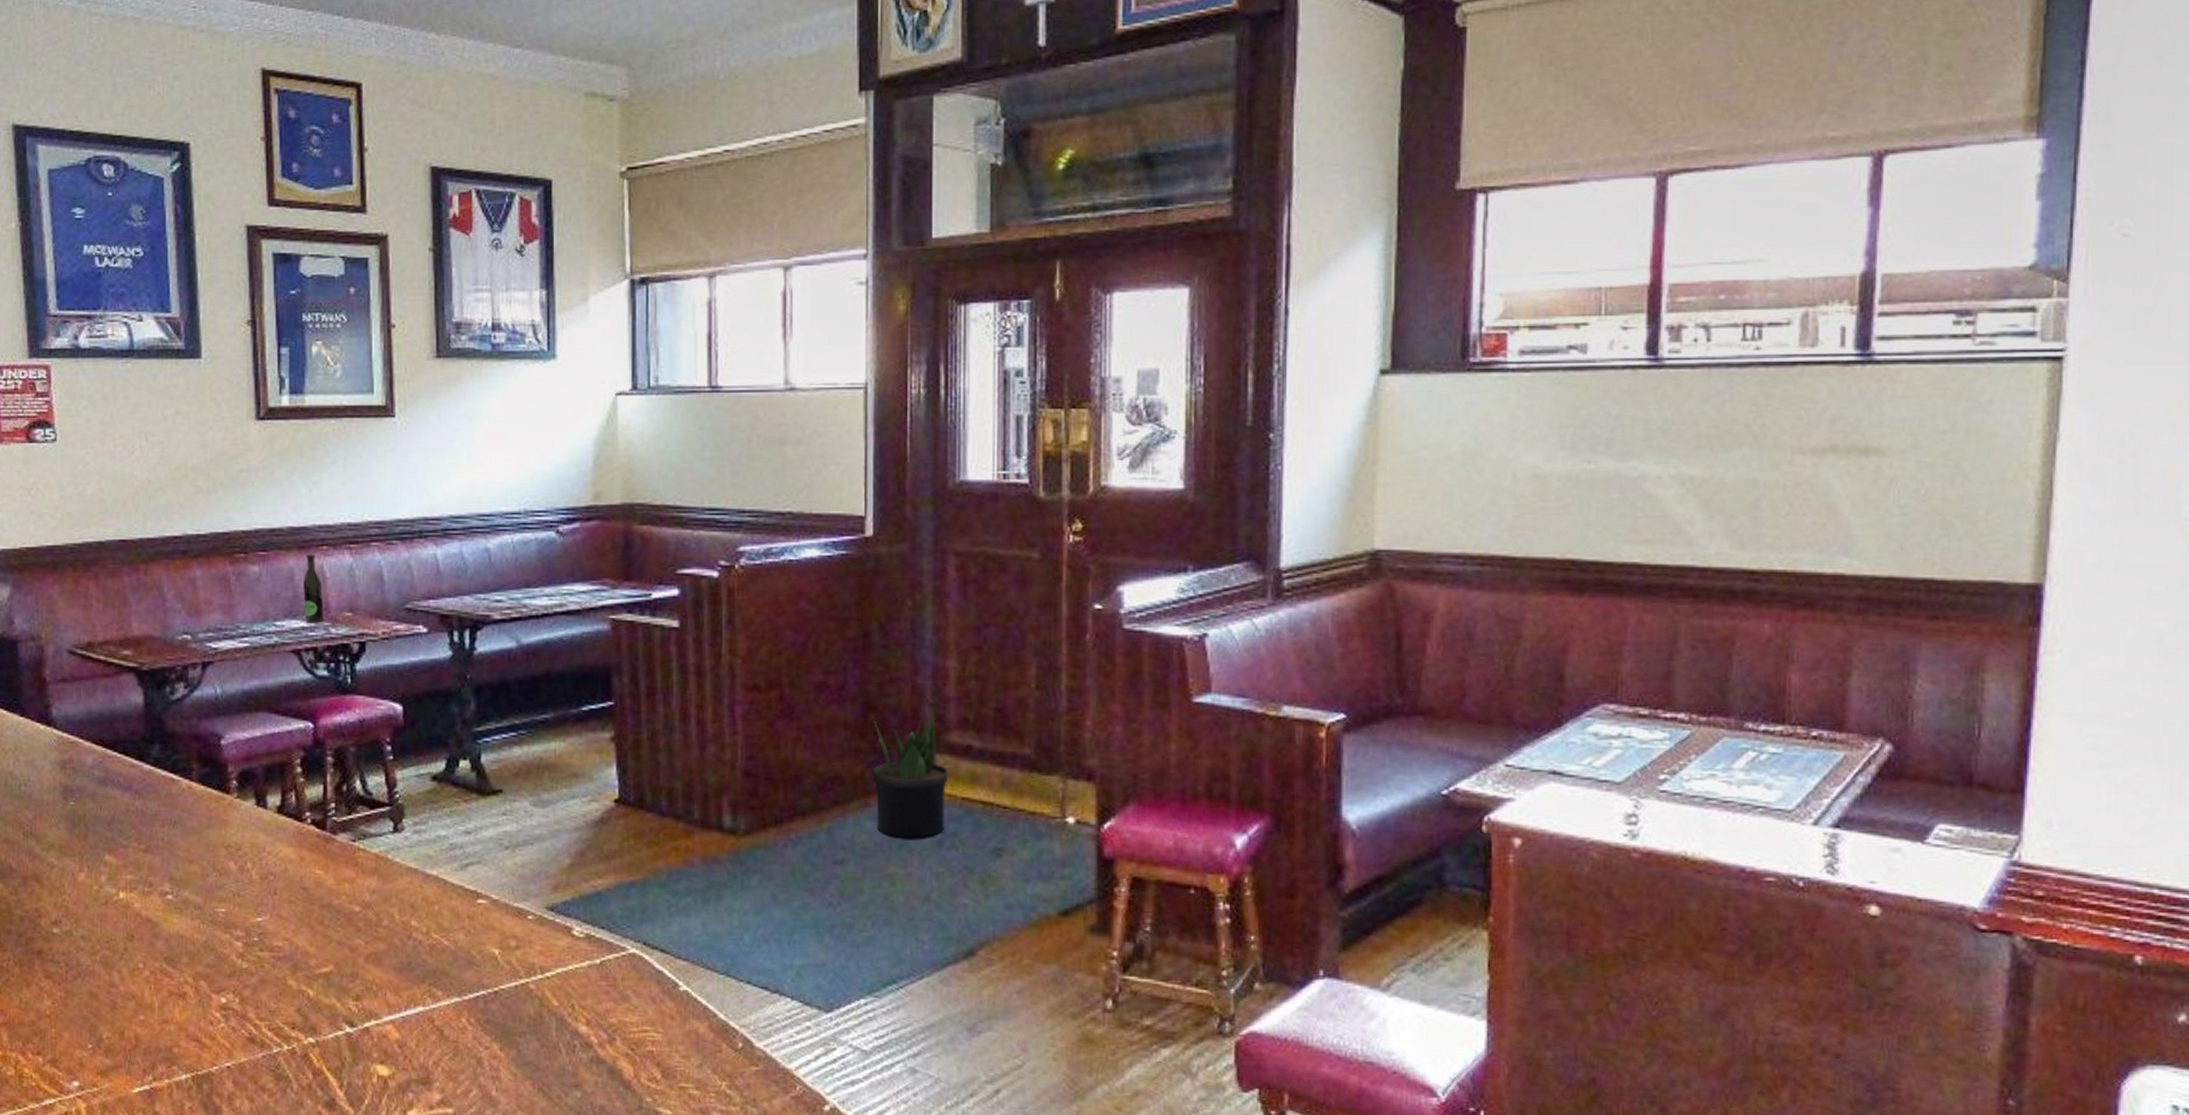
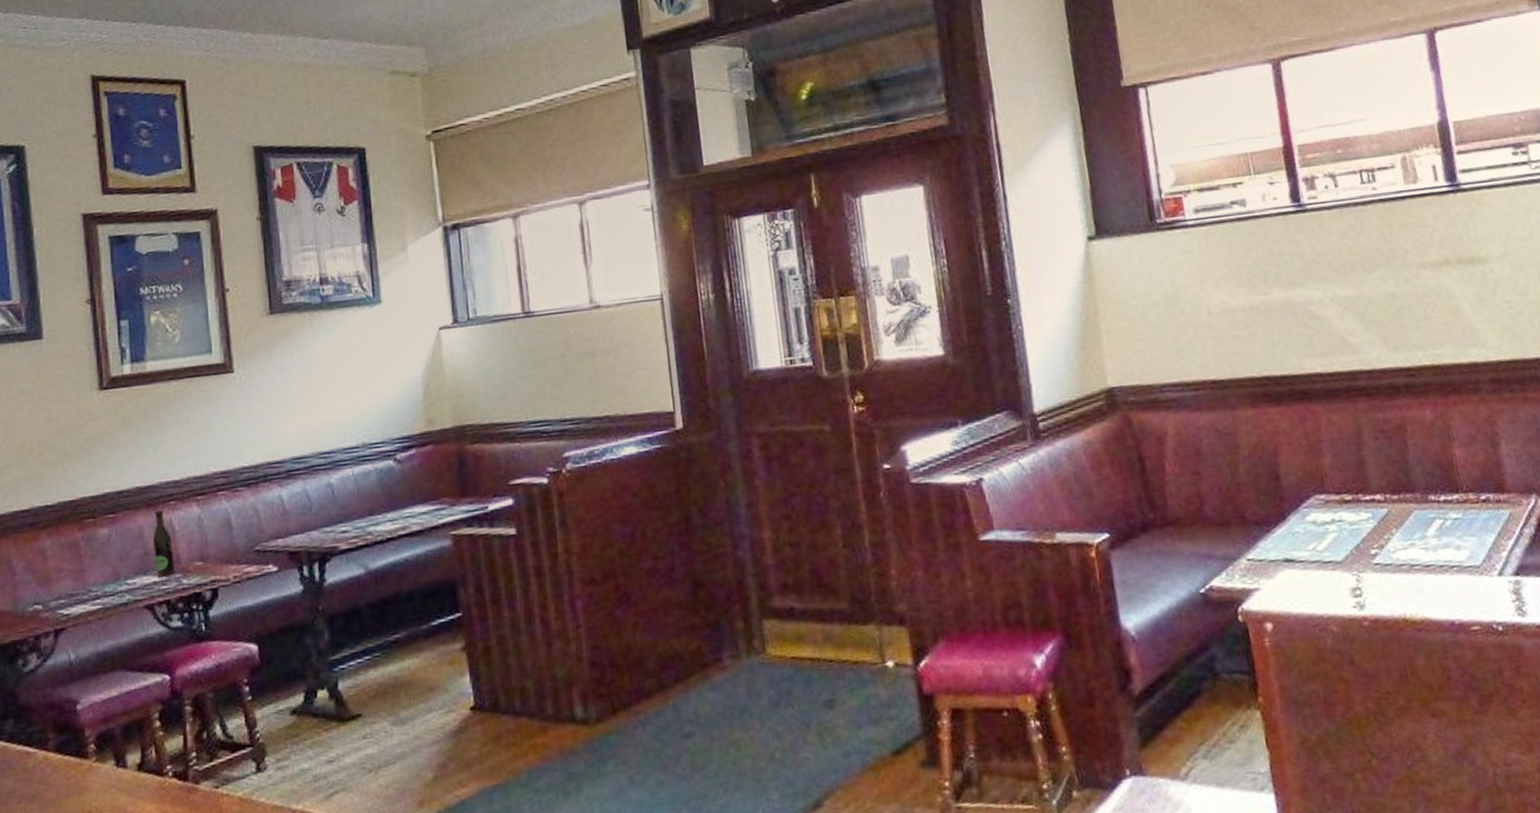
planter: present [871,714,949,841] -> none [700,584,779,706]

